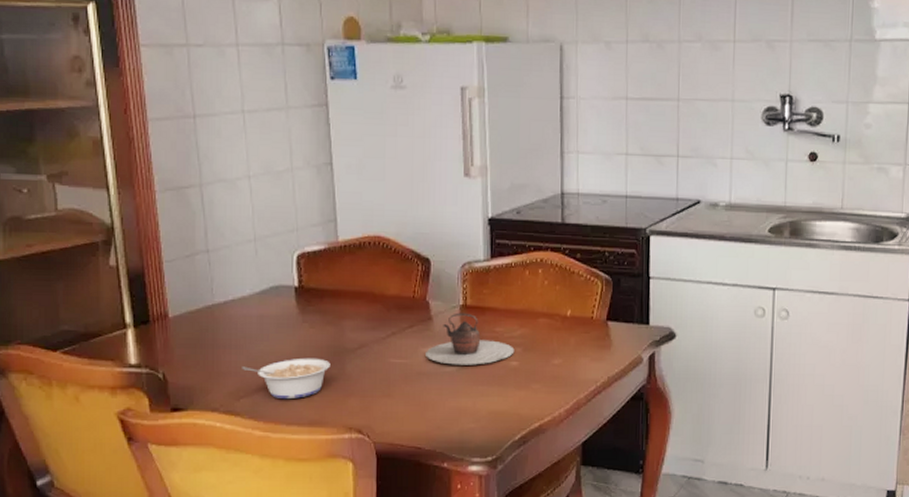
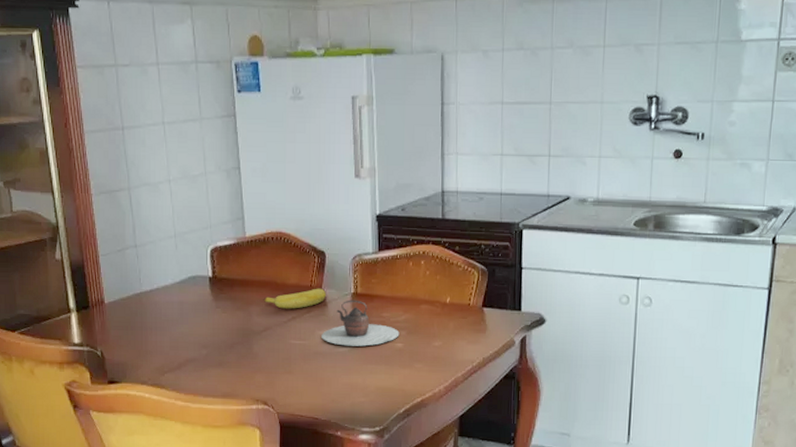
legume: present [242,357,330,400] -> none [166,338,240,375]
banana: none [358,299,431,323] -> present [263,288,326,309]

